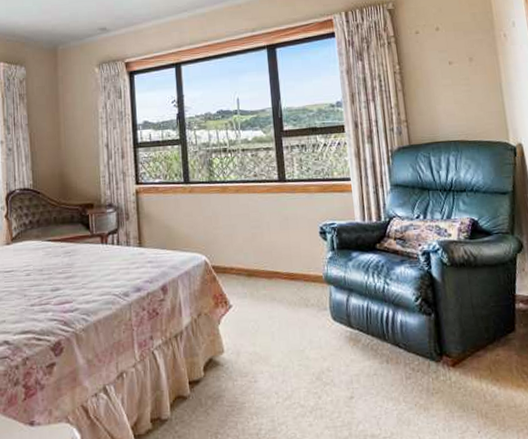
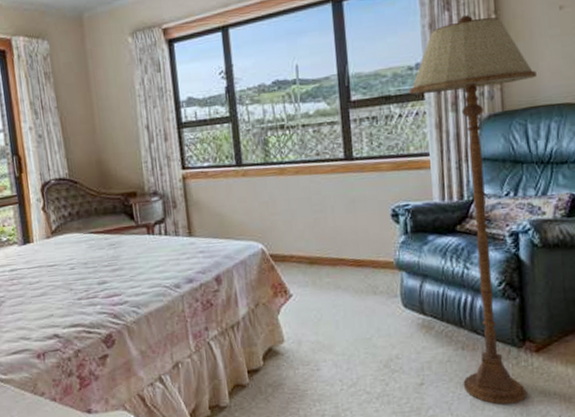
floor lamp: none [332,65,448,420] -> present [409,15,536,405]

